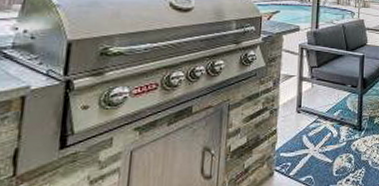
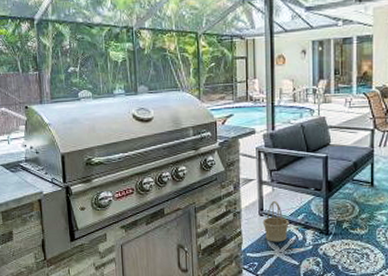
basket: none [299,97,326,140] -> present [262,200,289,242]

